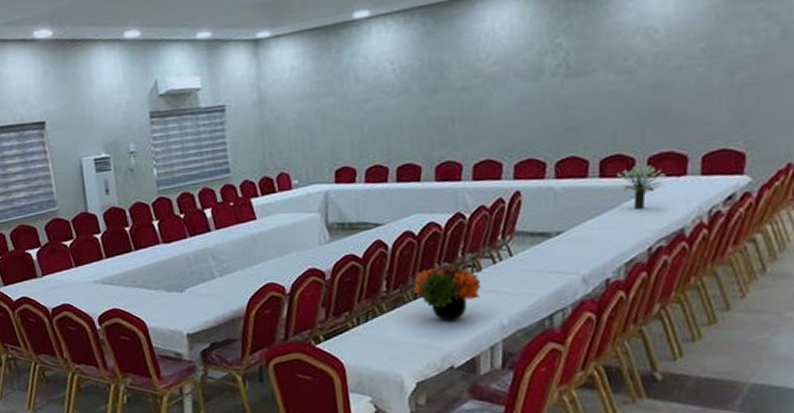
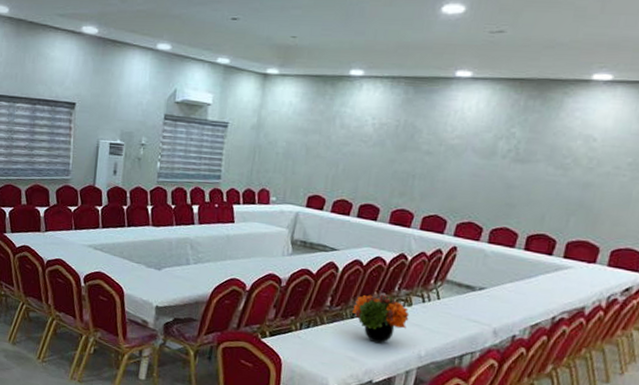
flower arrangement: present [618,164,666,209] -> none [539,246,579,283]

